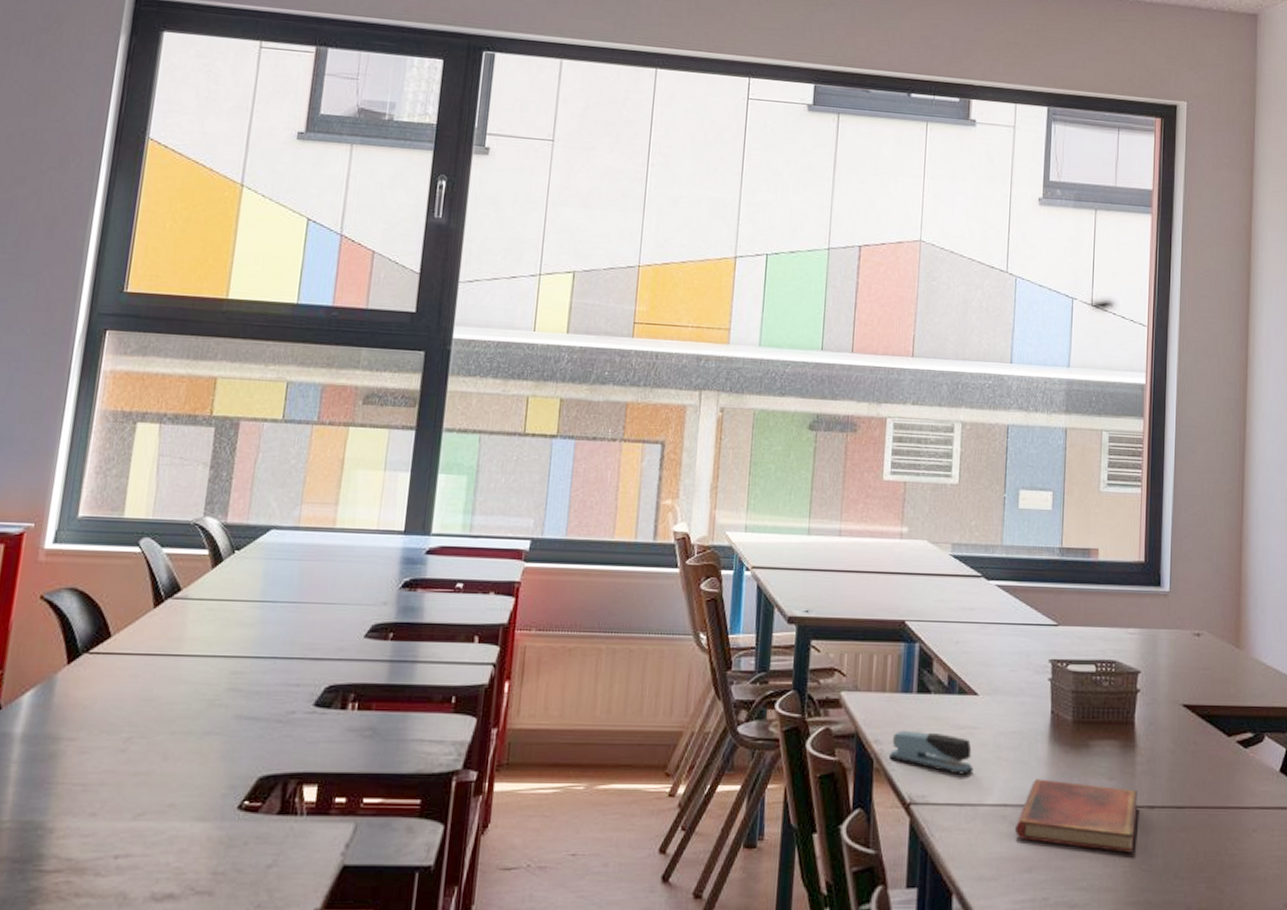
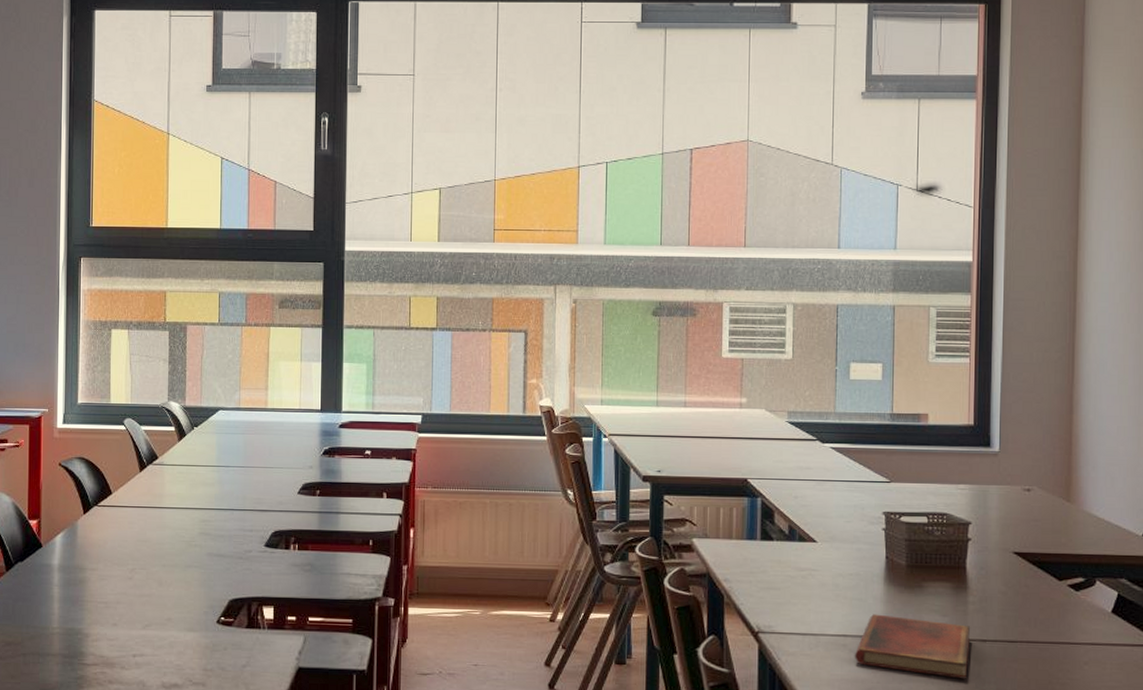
stapler: present [888,730,974,775] -> none [737,571,815,609]

